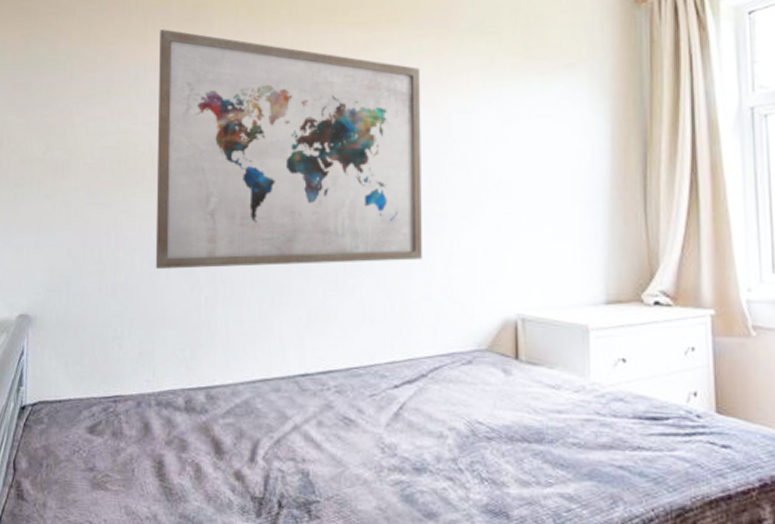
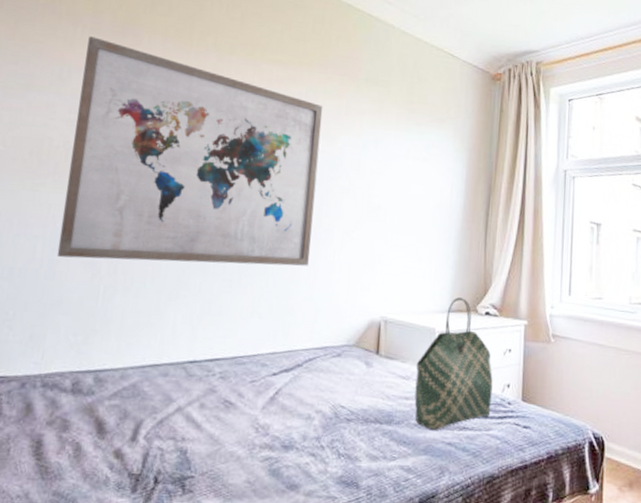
tote bag: none [567,285,674,450] -> present [414,297,493,430]

